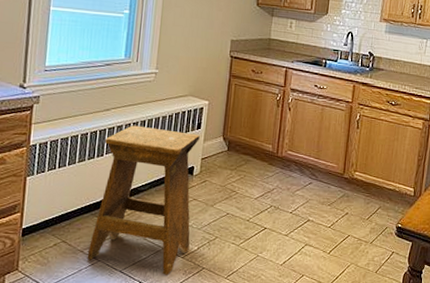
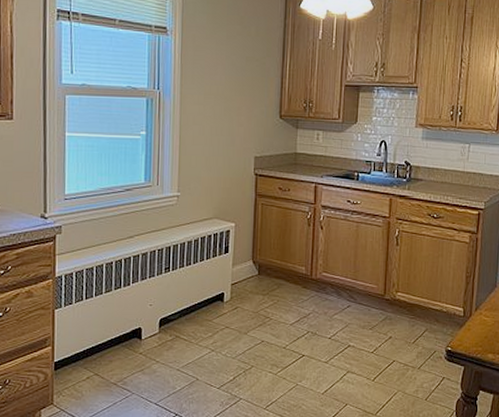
stool: present [87,125,200,275] -> none [121,252,228,407]

